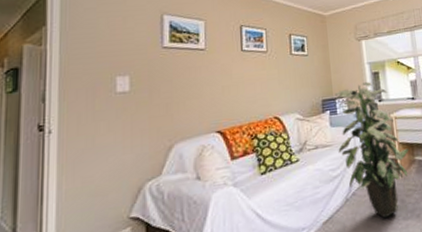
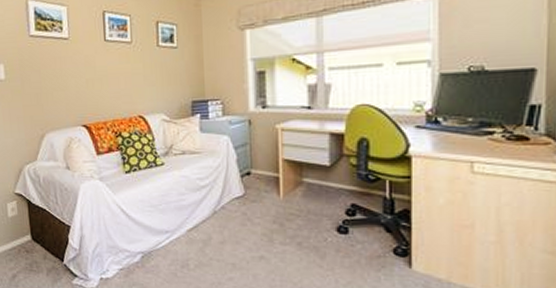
indoor plant: present [334,81,409,219] -> none [207,82,296,239]

